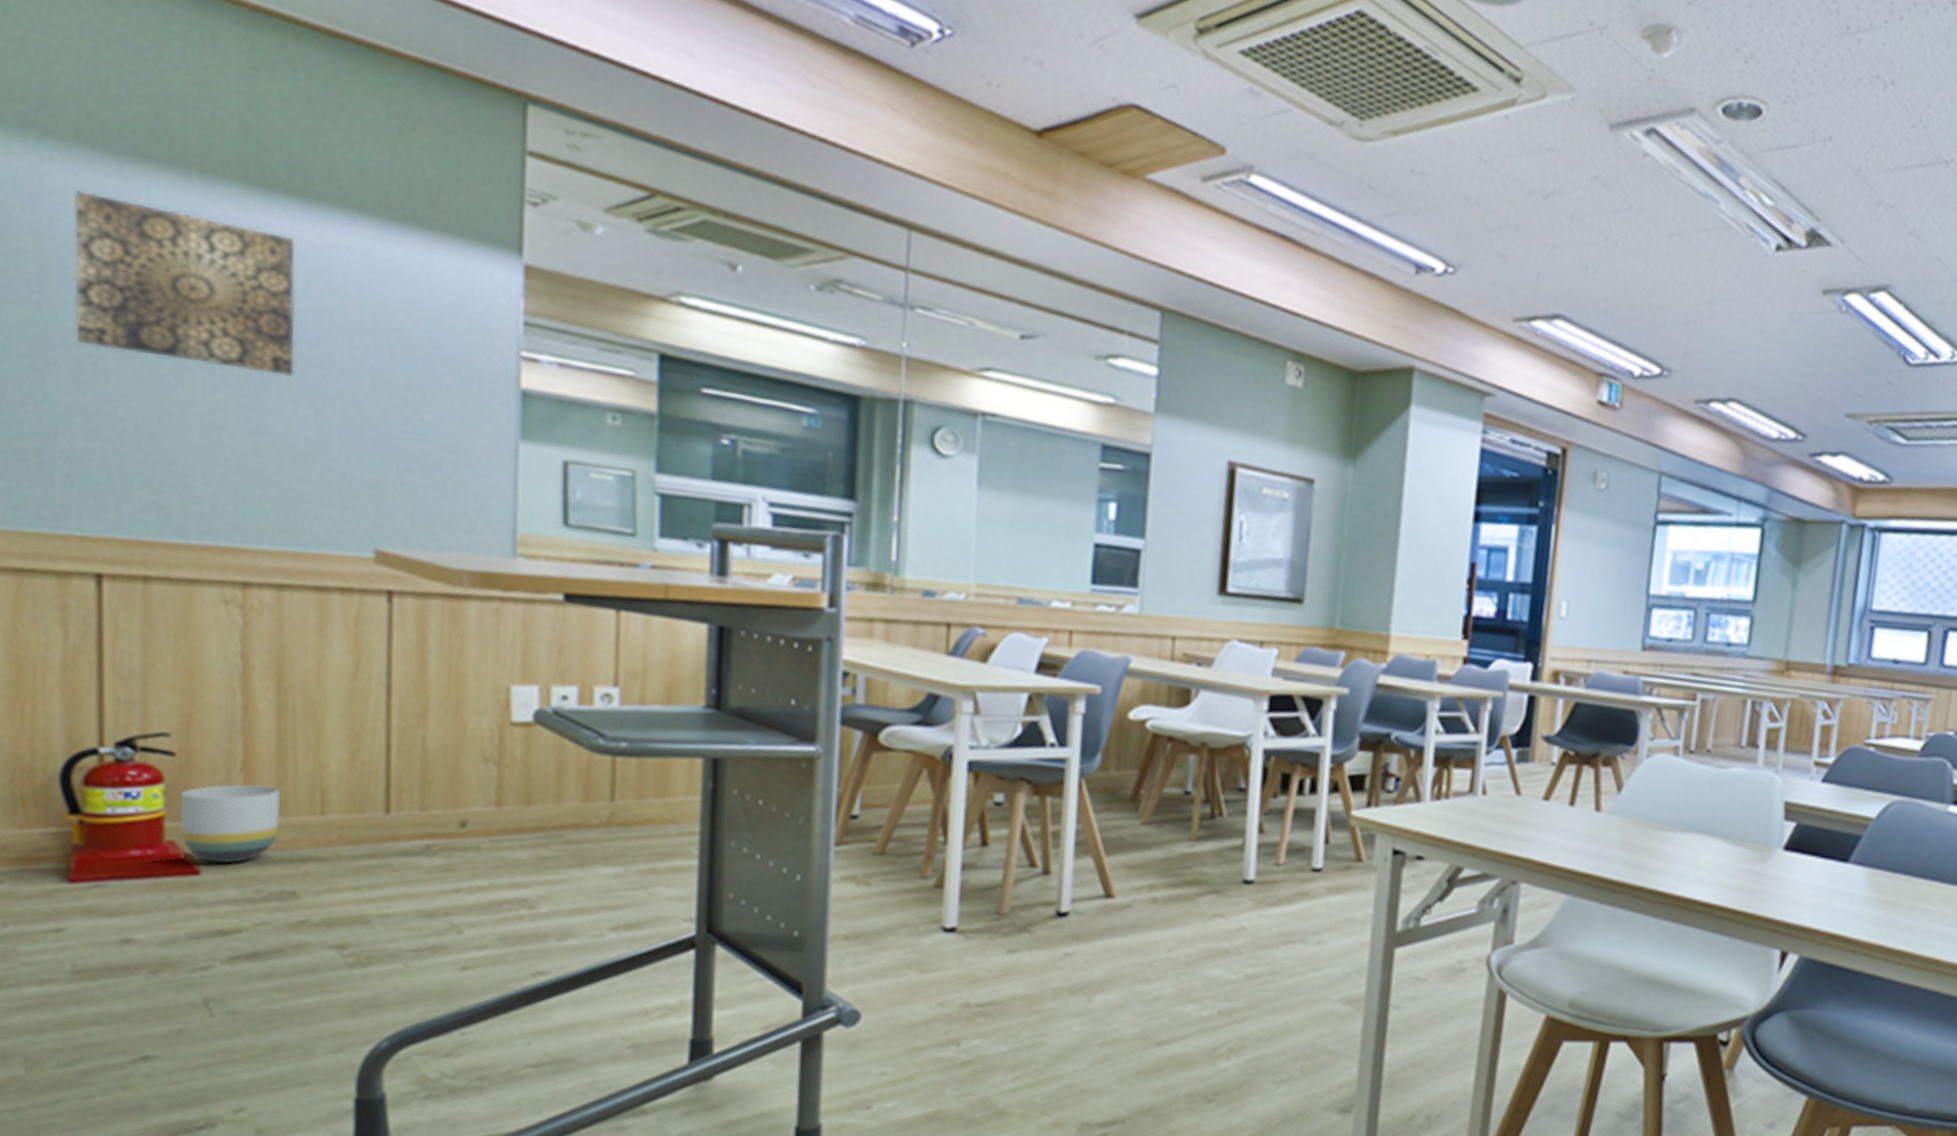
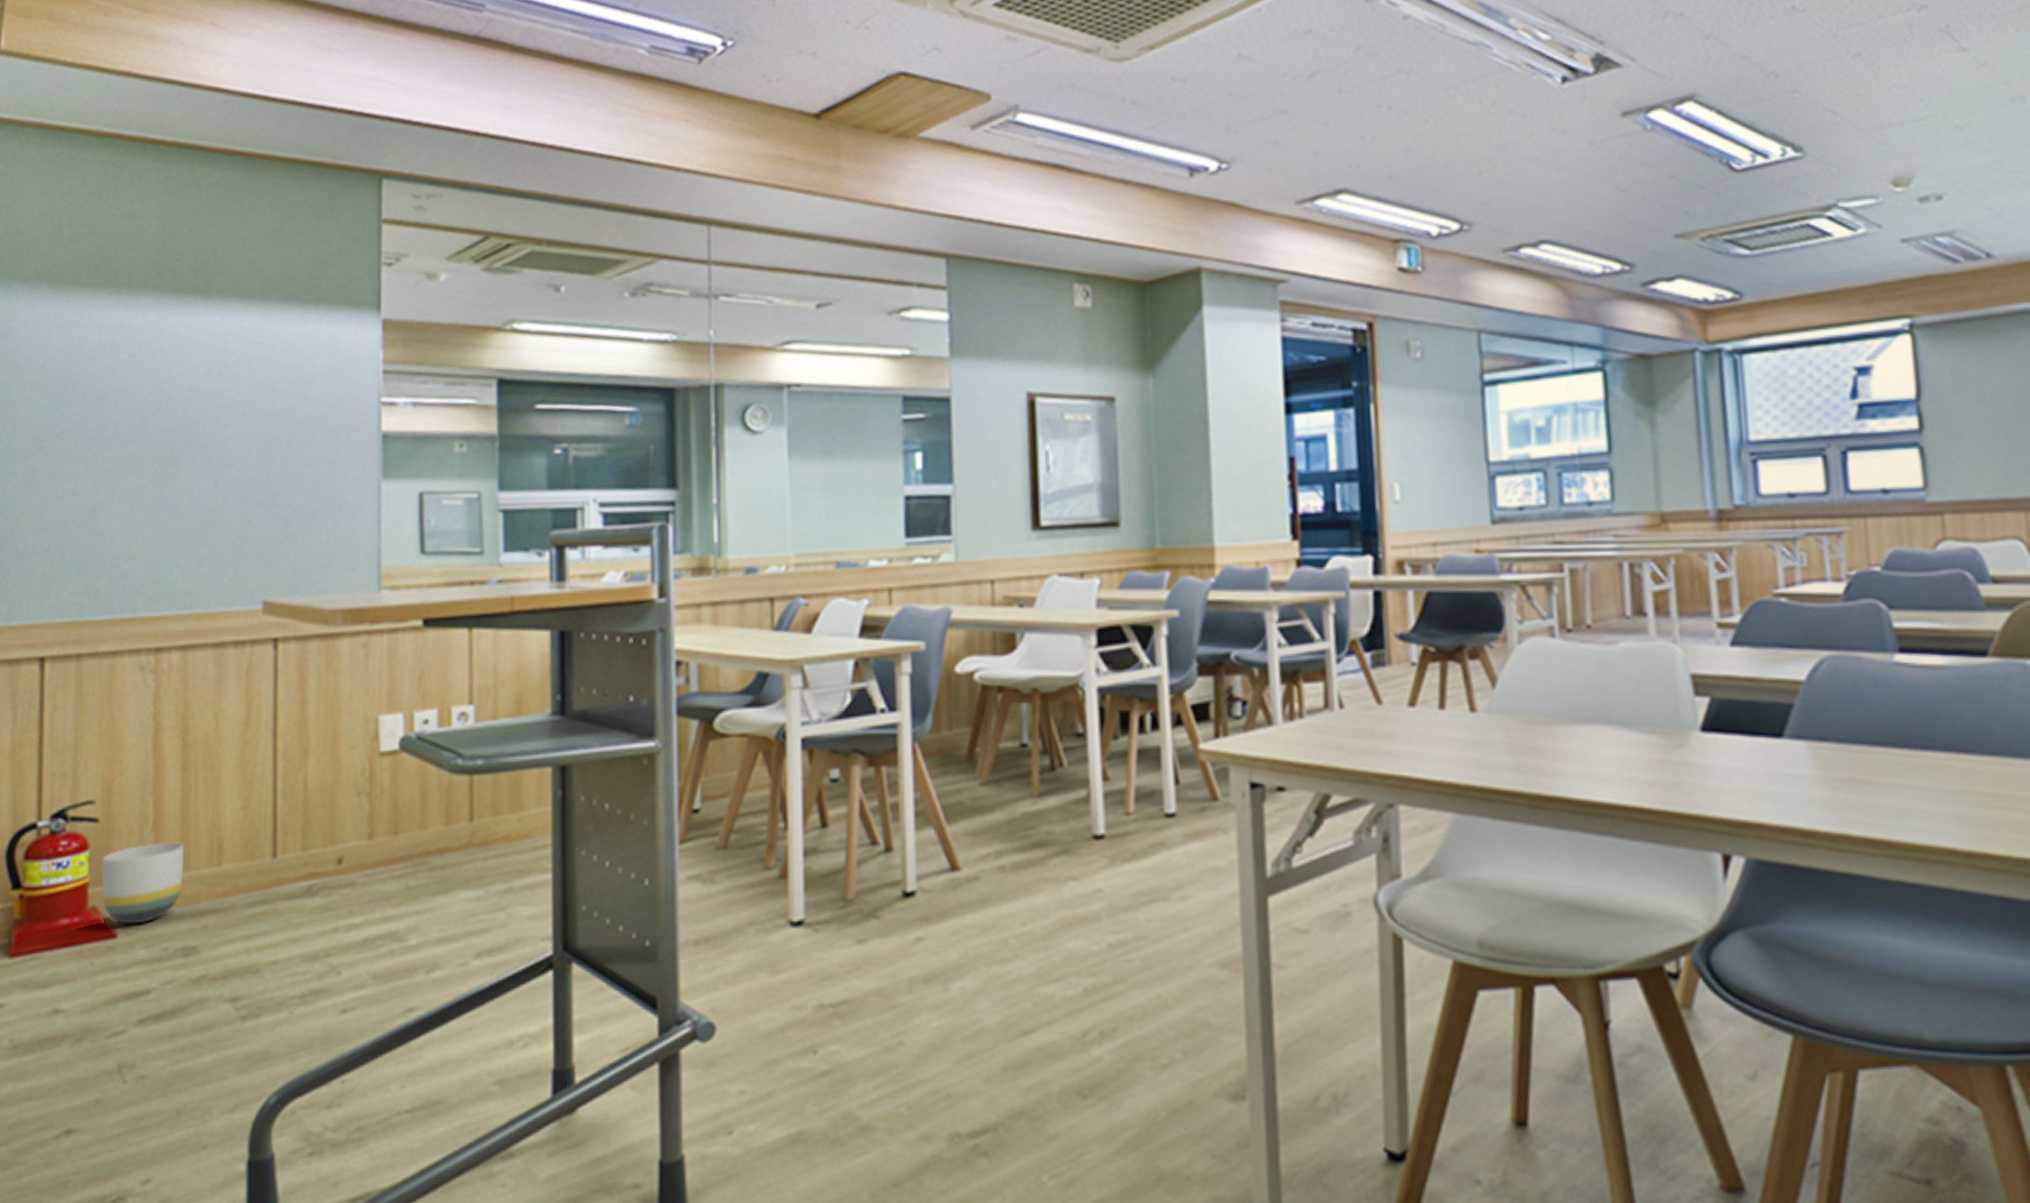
wall art: present [73,190,296,377] -> none [30,322,200,454]

